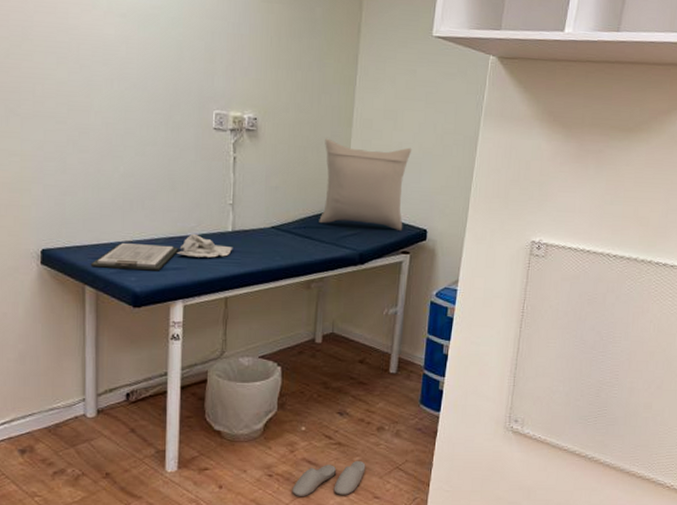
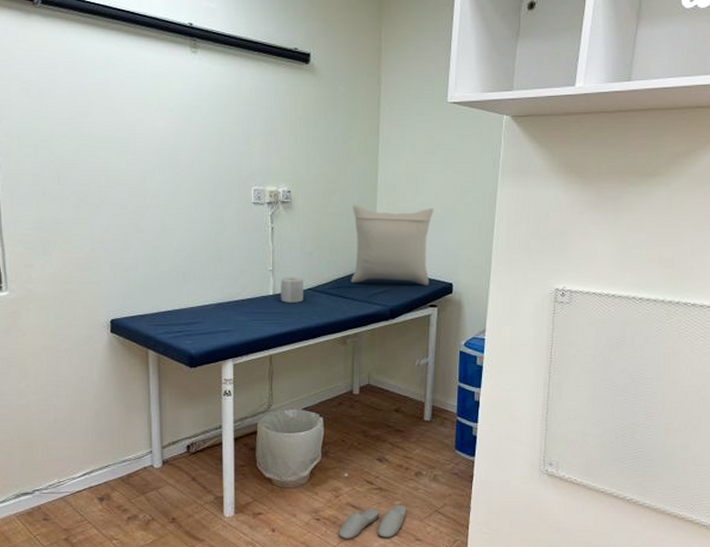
clipboard: present [90,243,179,271] -> none [152,310,227,334]
tissue: present [176,233,233,258] -> none [225,298,275,320]
paper towel roll: none [240,212,267,242] -> present [280,277,303,303]

